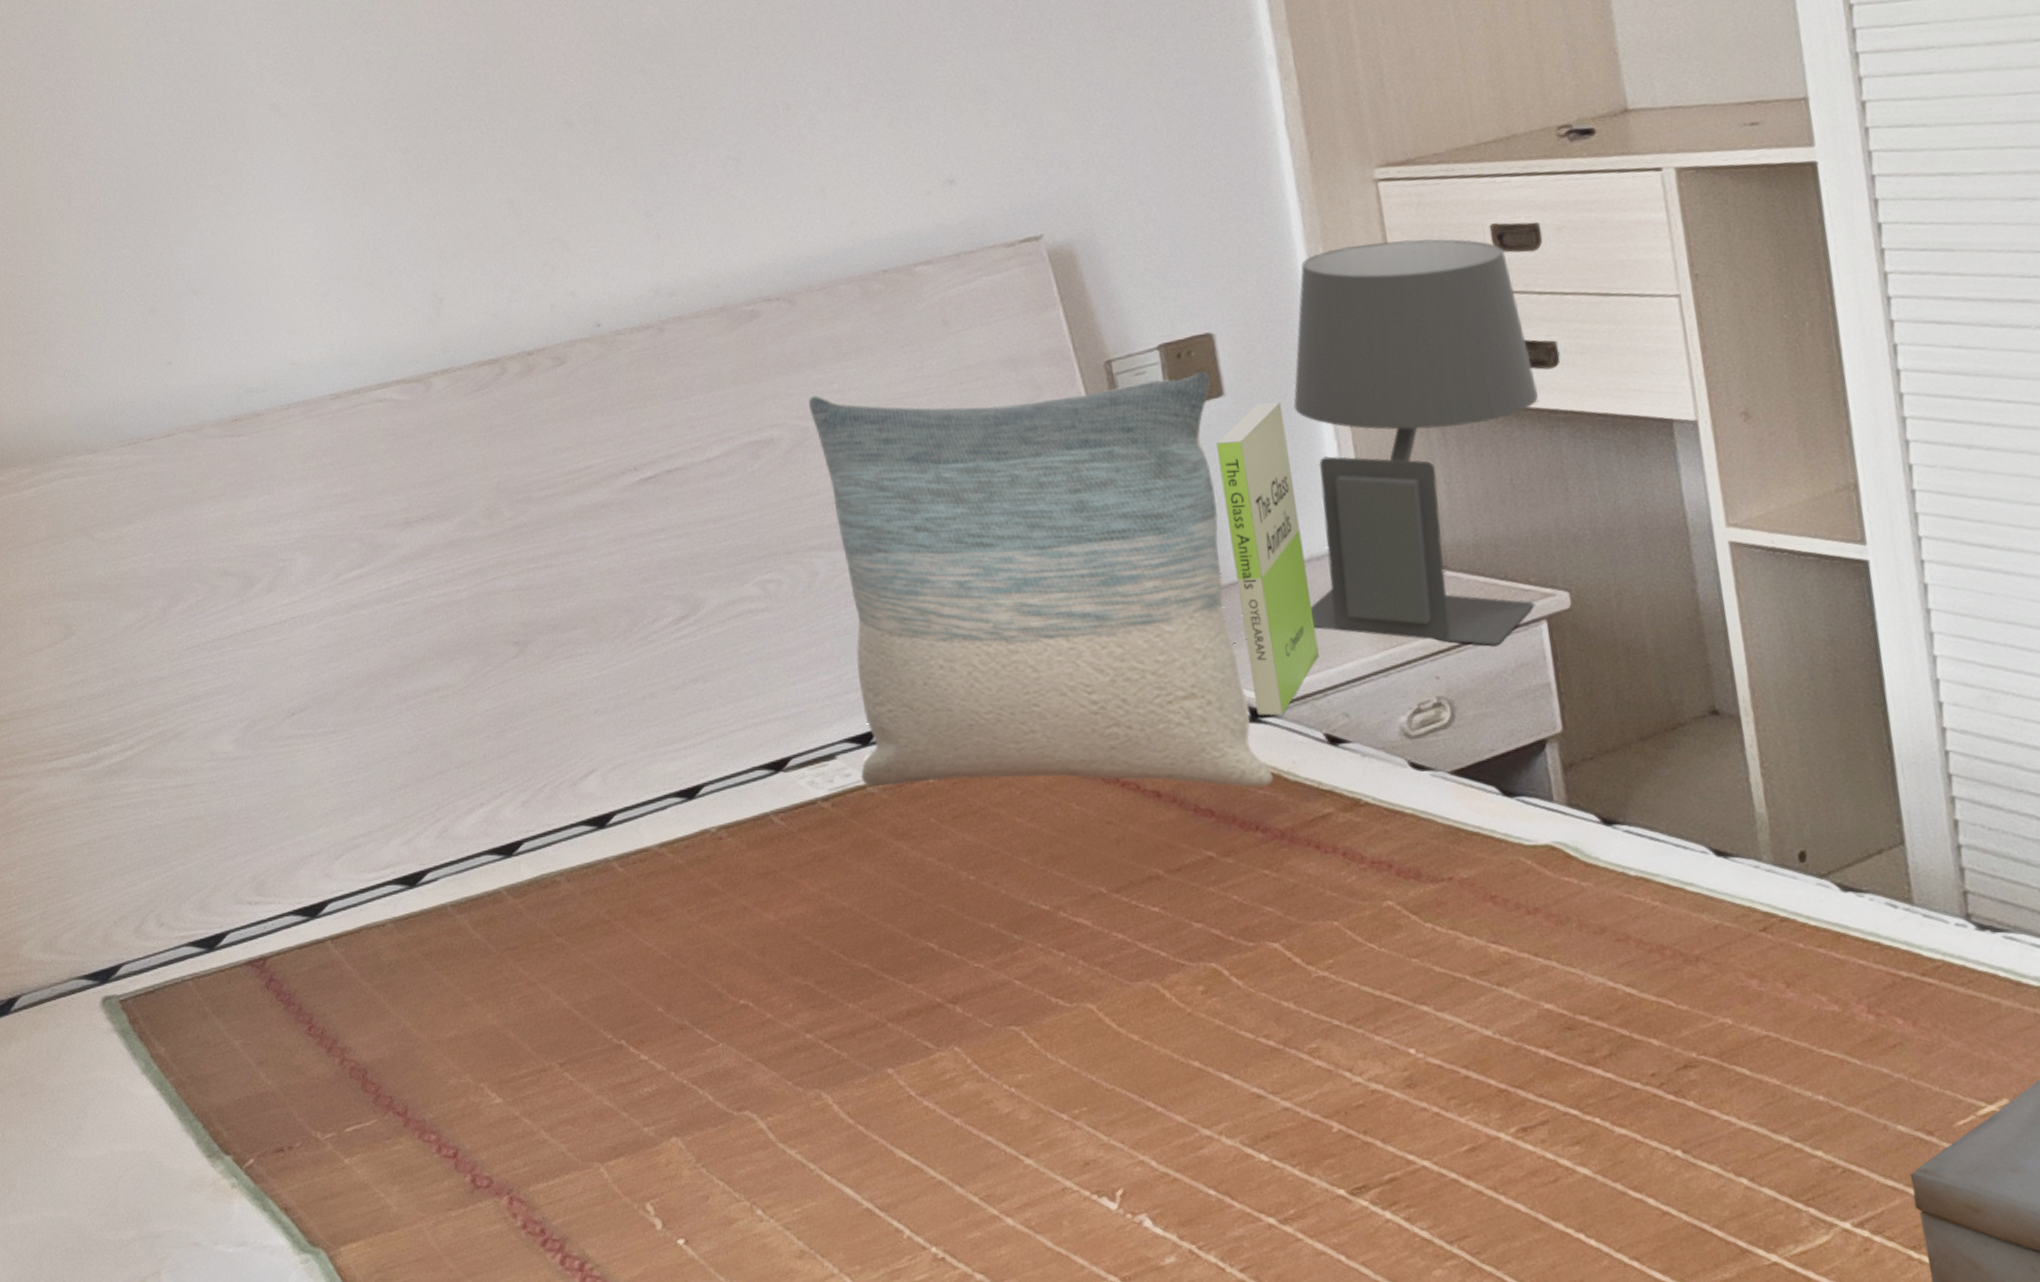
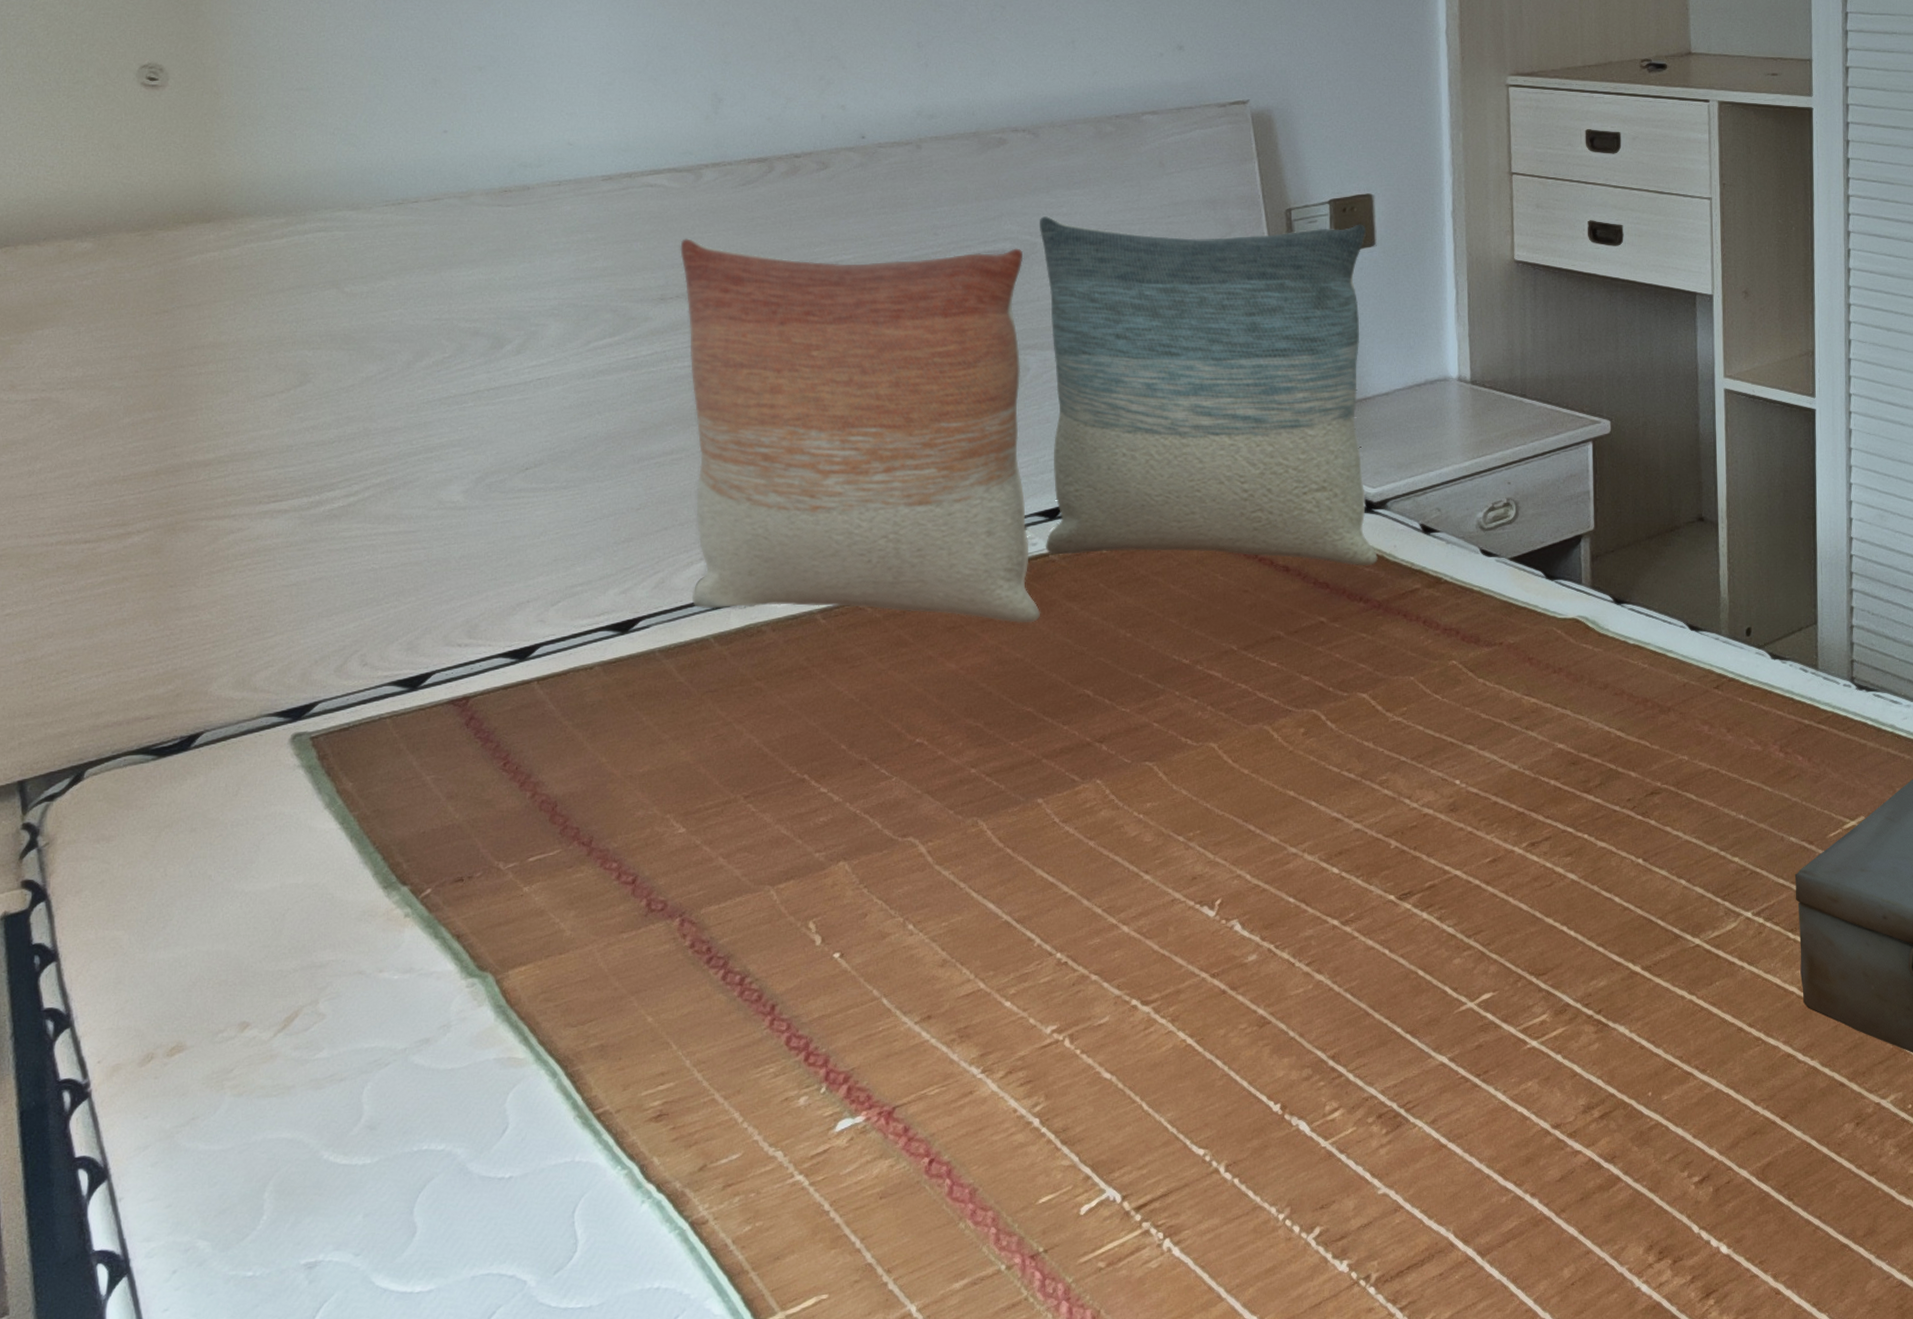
pillow: none [418,435,865,867] -> present [680,238,1041,624]
book: present [1216,402,1319,716] -> none [1365,254,1423,508]
table lamp: present [1293,238,1538,647] -> none [1422,134,1605,460]

